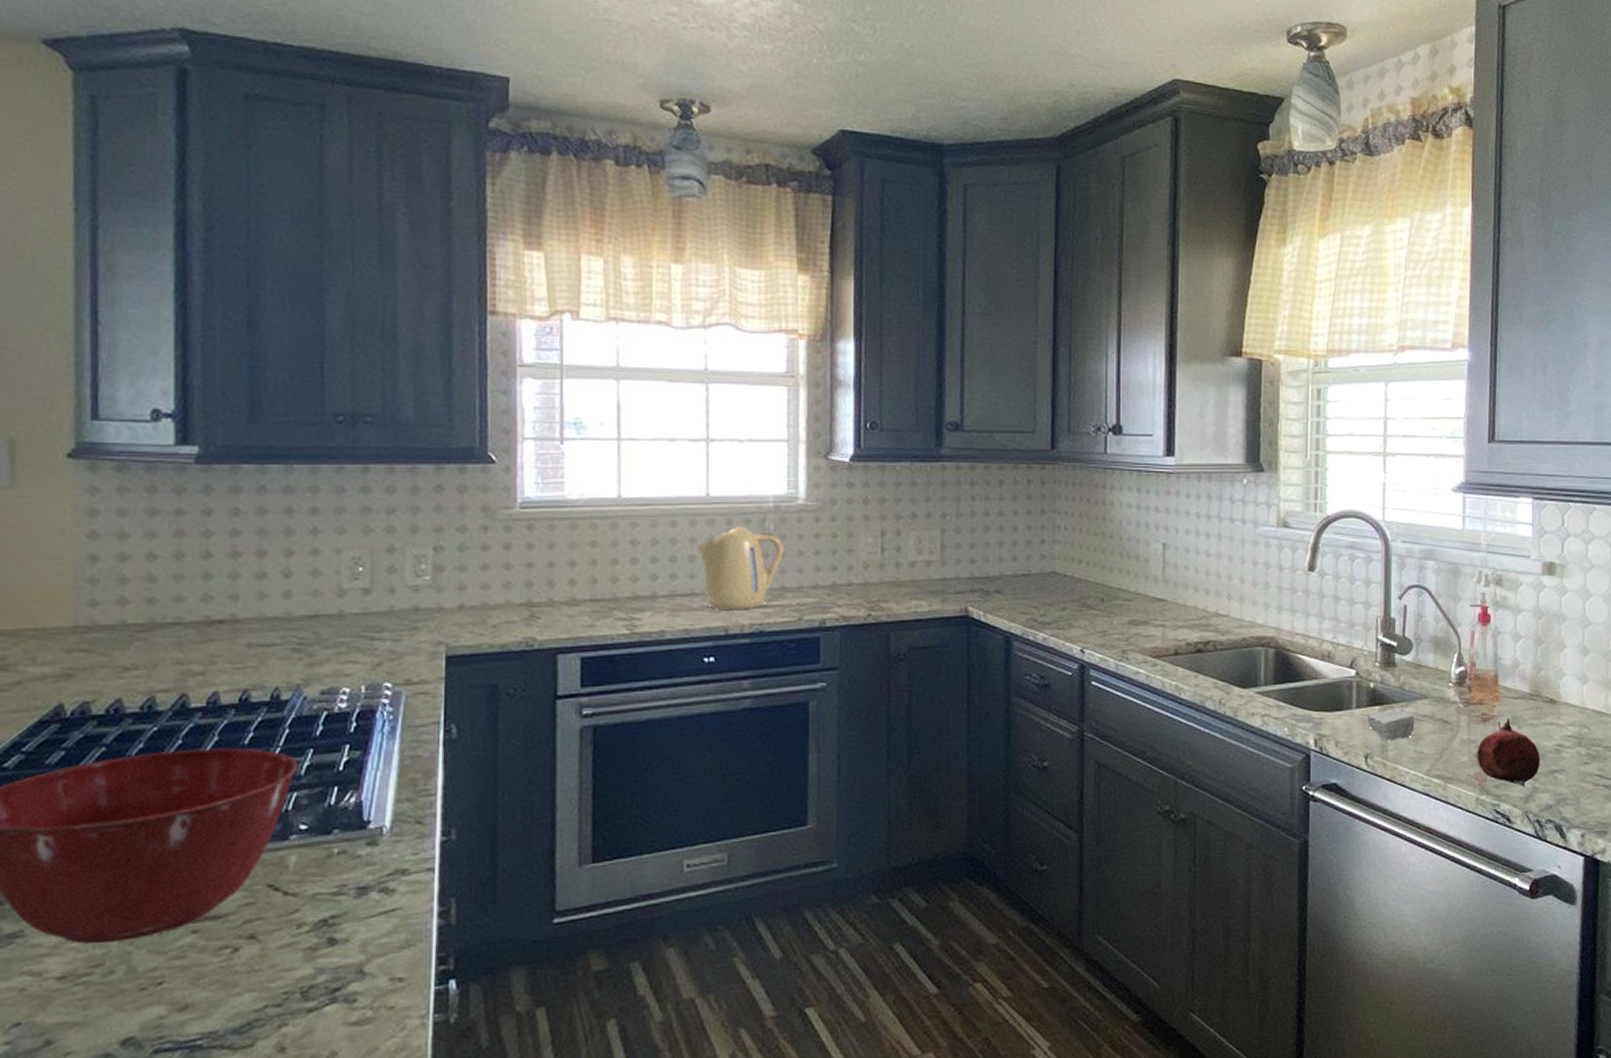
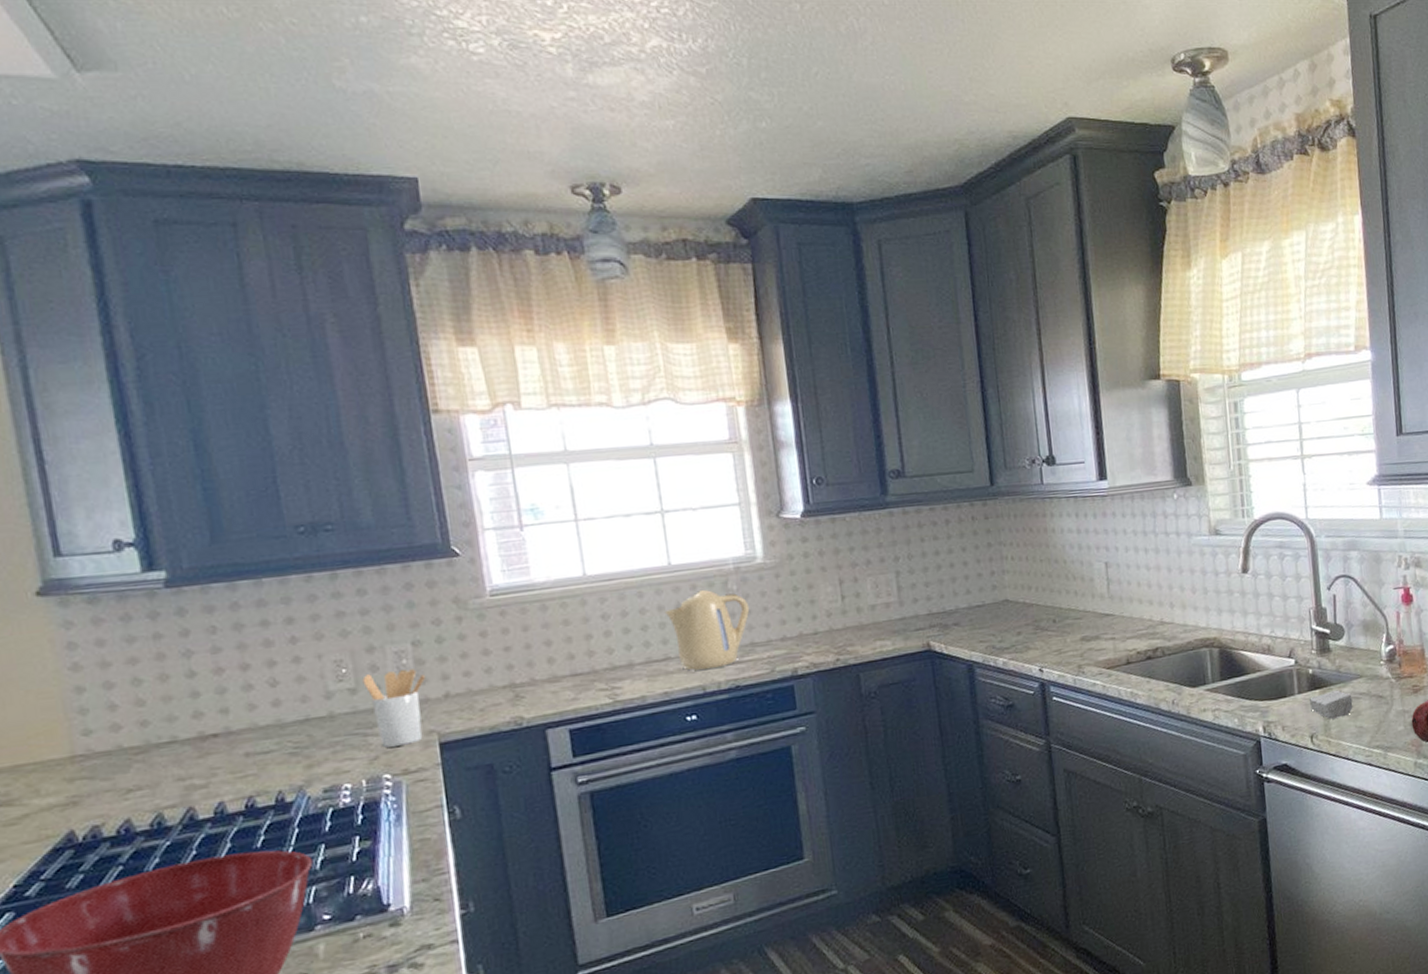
utensil holder: none [378,575,443,654] -> present [362,669,427,748]

